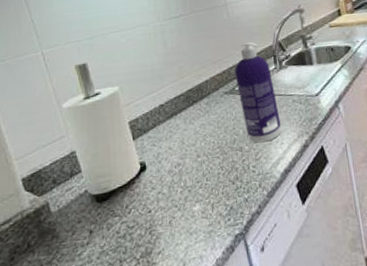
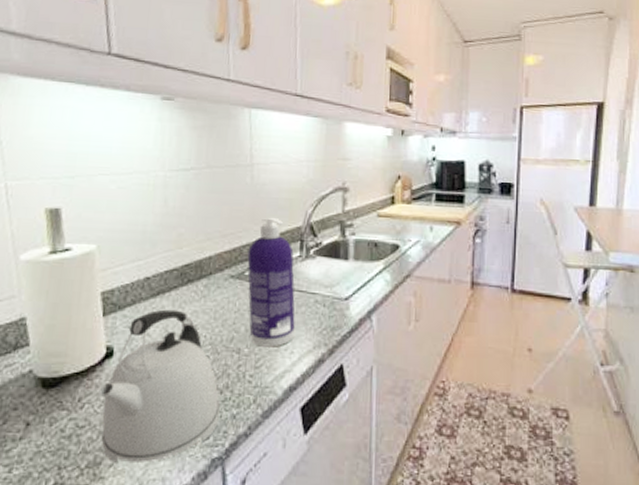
kettle: none [140,126,235,251] -> present [98,309,220,463]

